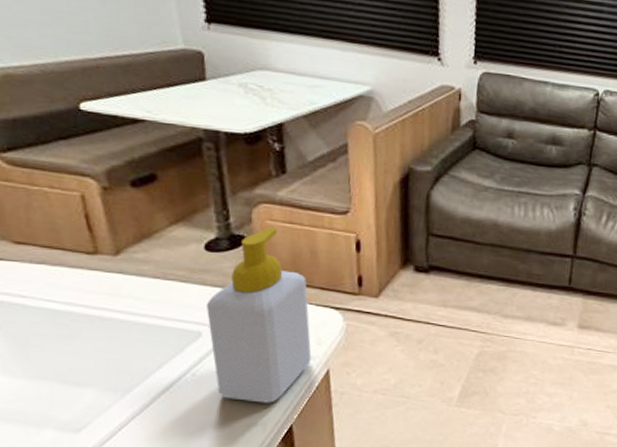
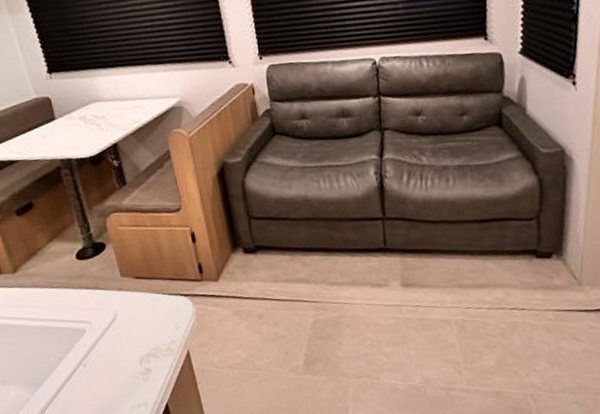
soap bottle: present [206,227,312,403] -> none [84,232,173,386]

